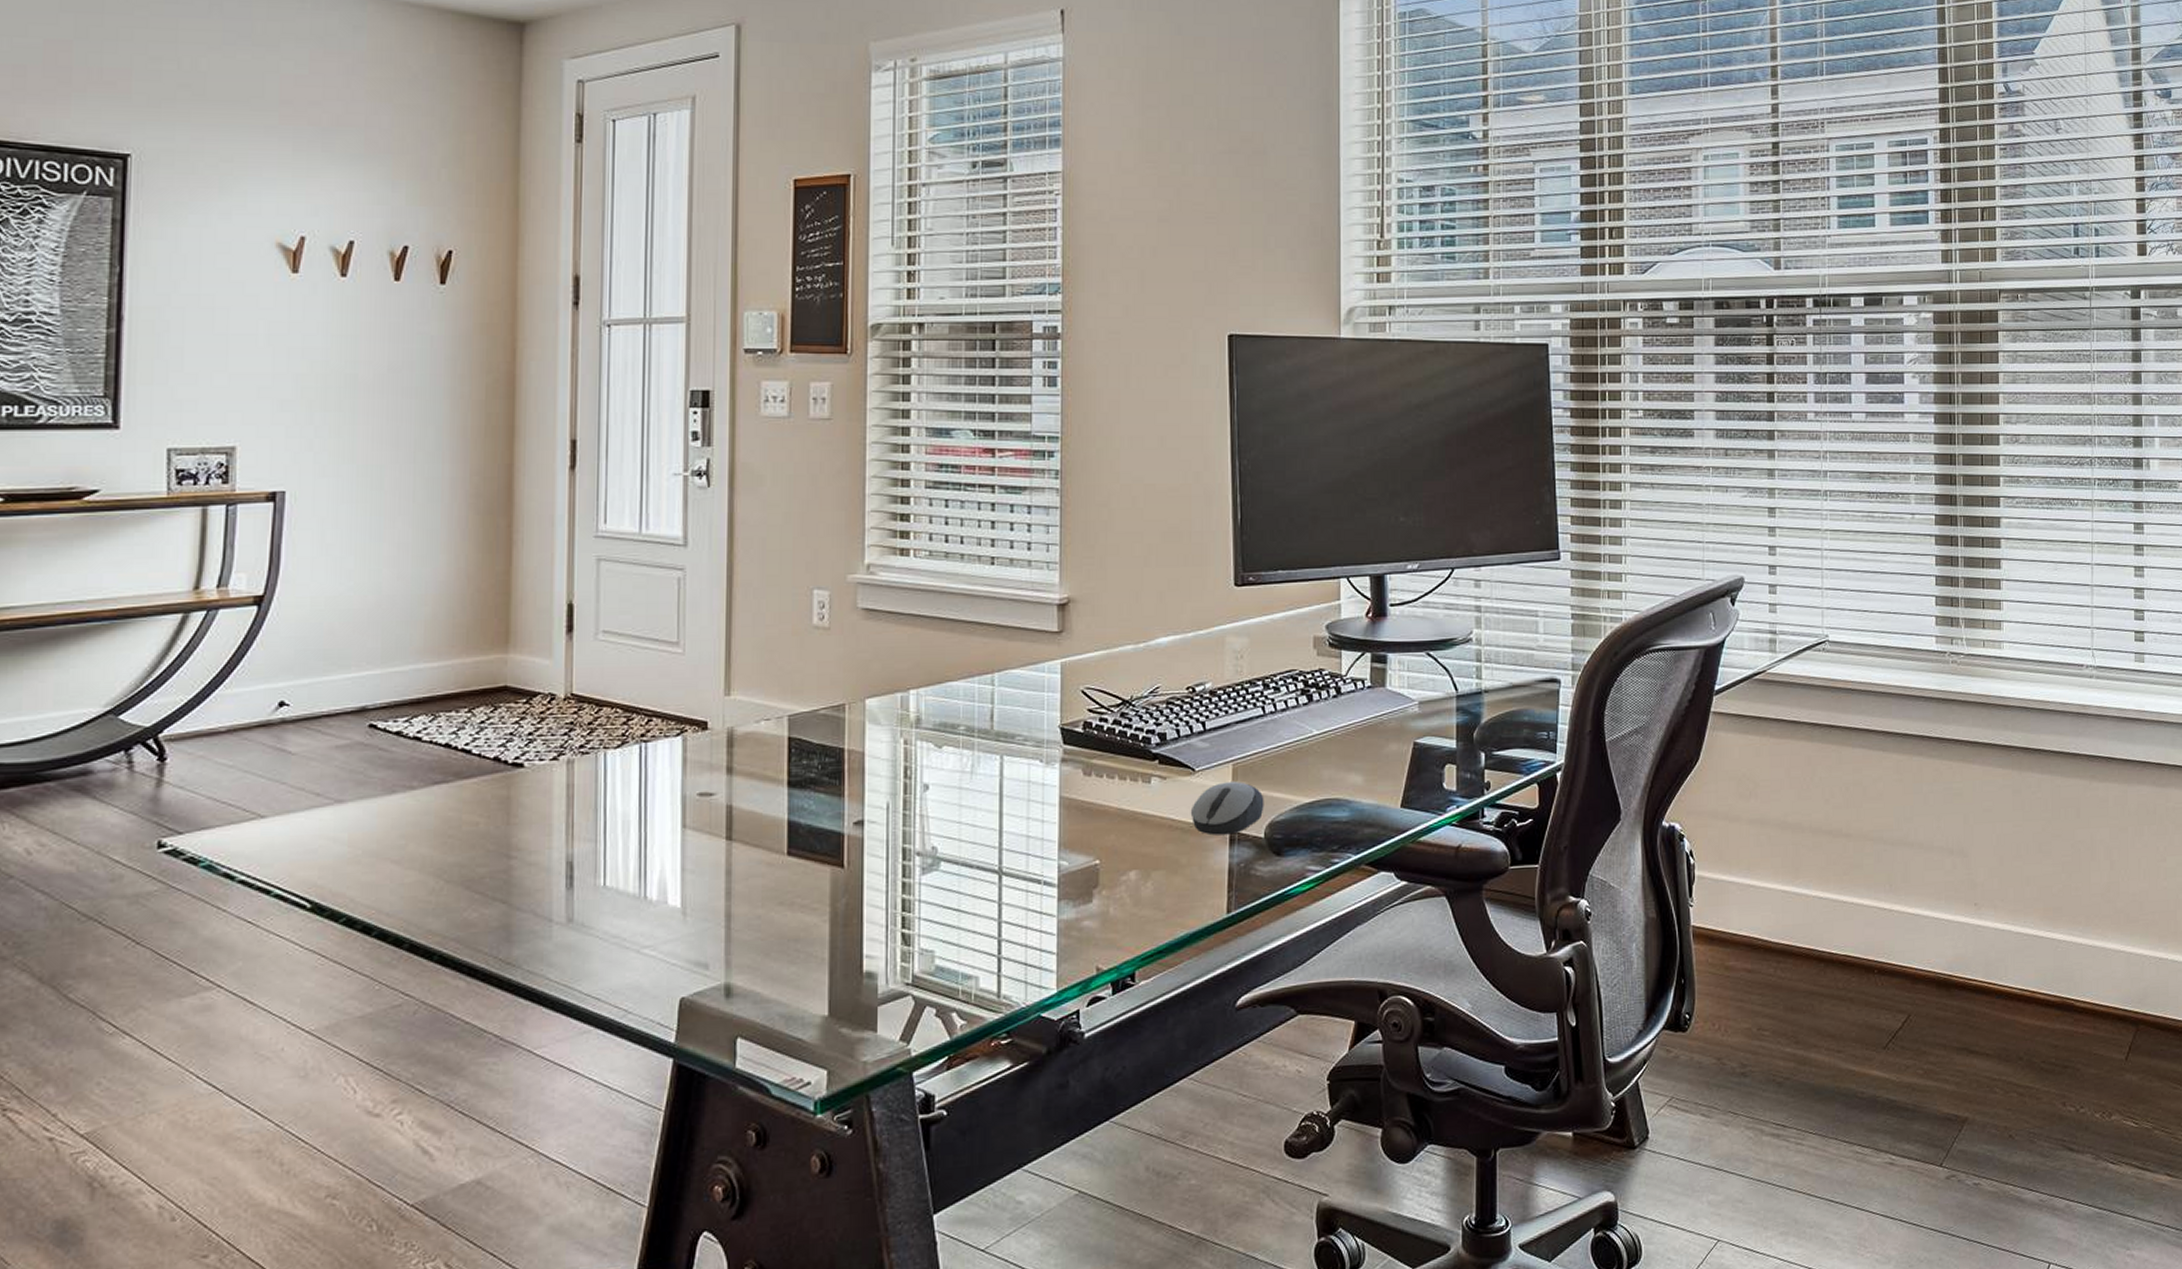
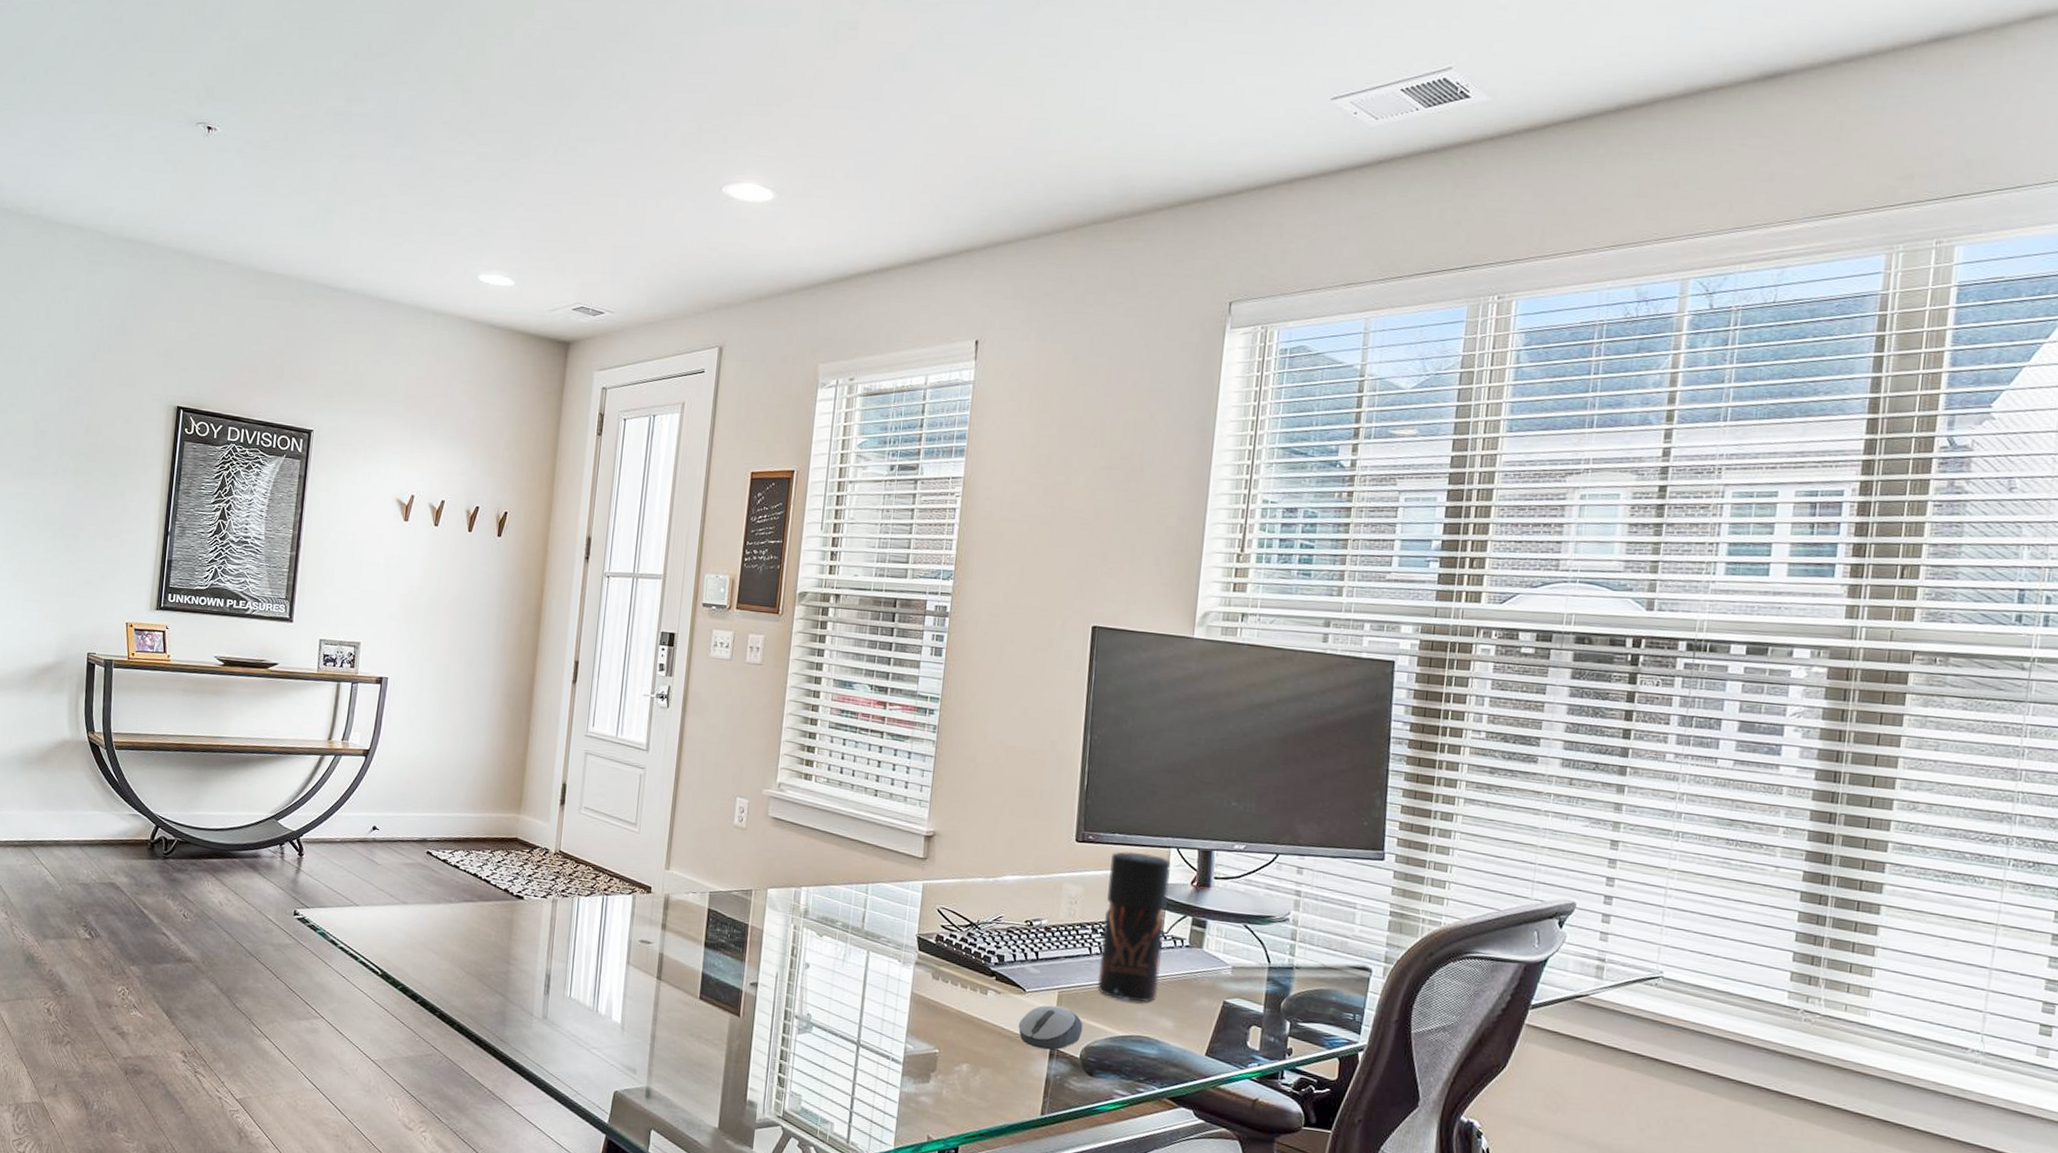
pepper grinder: none [1275,588,1343,761] -> present [1096,851,1171,1003]

